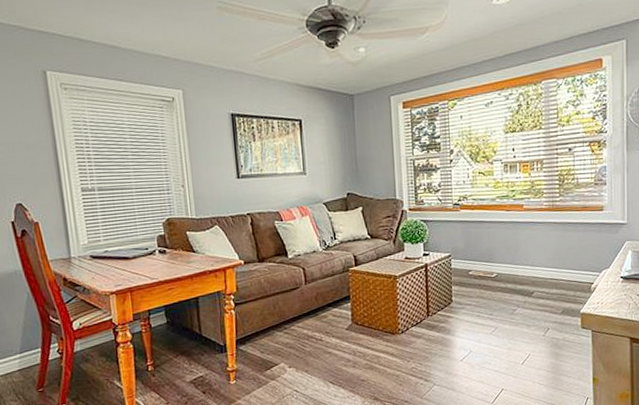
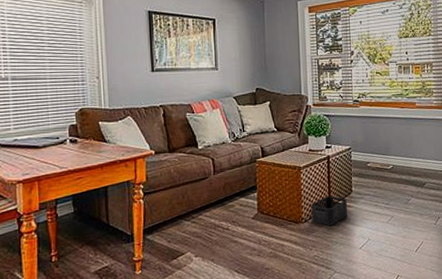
storage bin: none [408,305,448,337] -> present [311,195,348,226]

